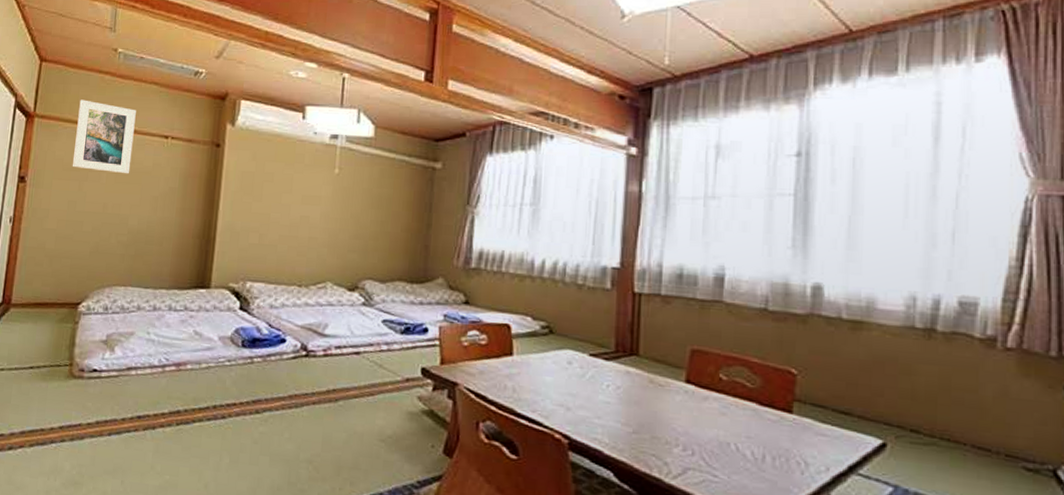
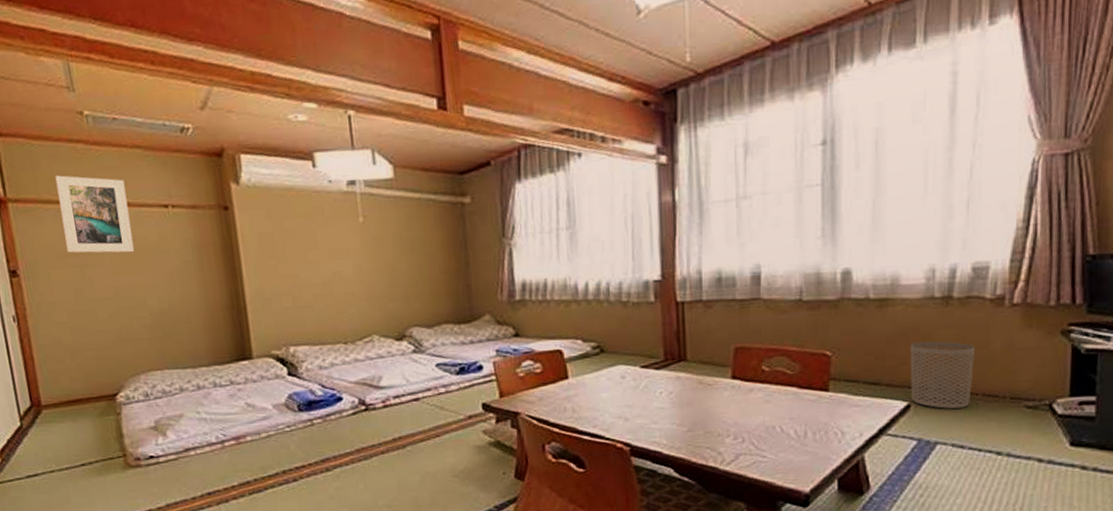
waste bin: none [886,374,963,458] -> present [910,341,976,409]

